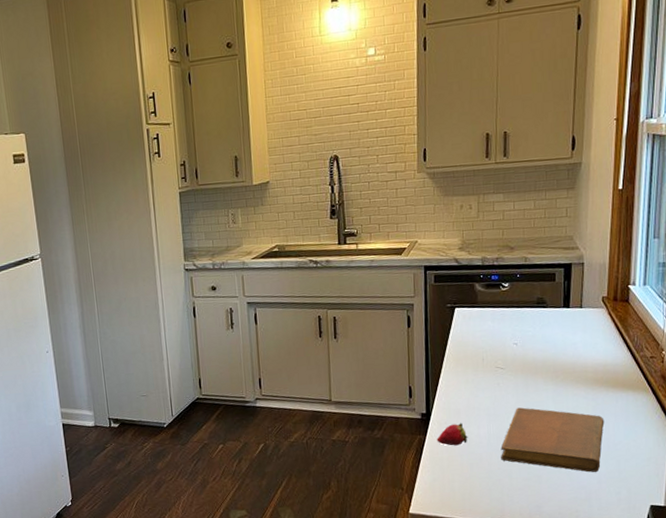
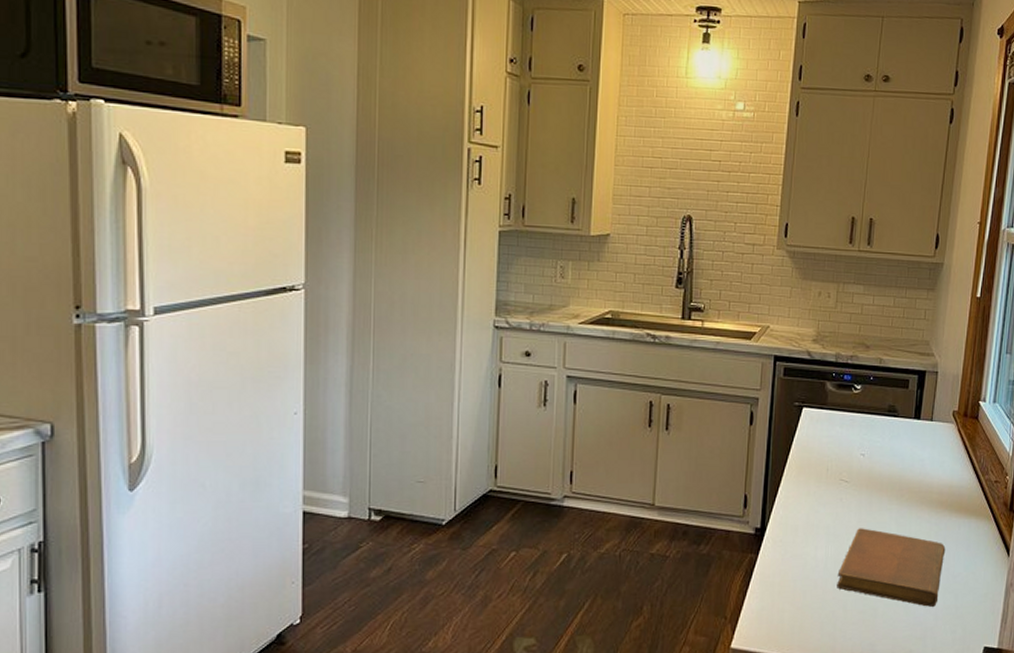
fruit: present [436,422,468,446] -> none [769,541,804,569]

